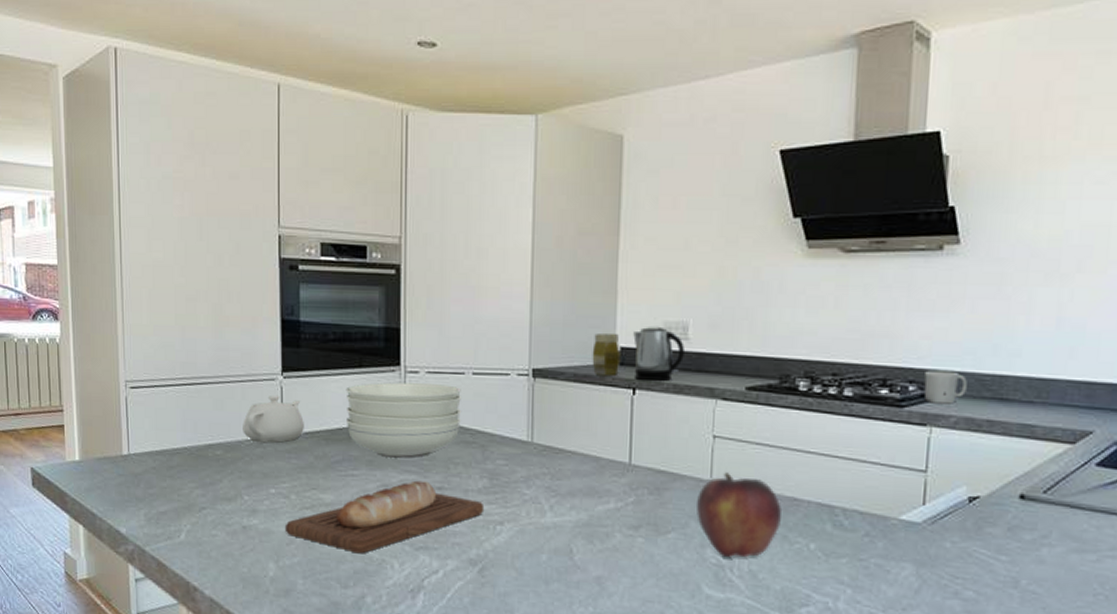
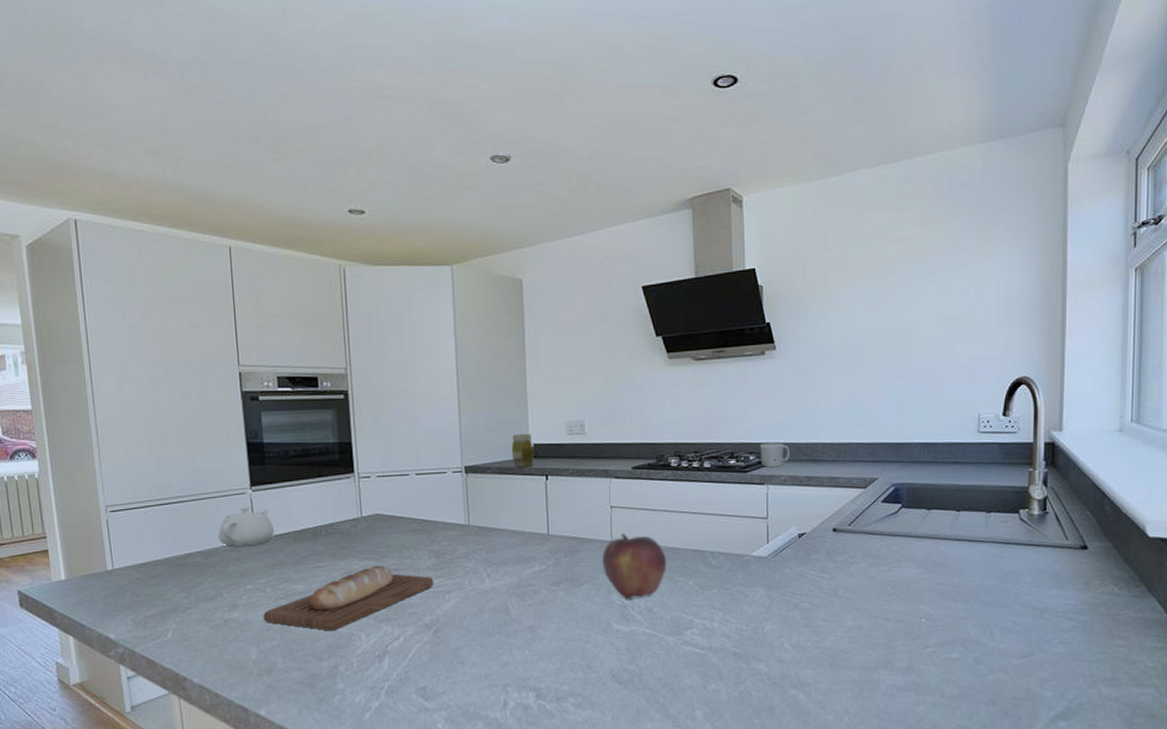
bowl: present [345,382,461,459] -> none [308,485,409,549]
kettle: present [633,326,684,382] -> none [543,425,583,469]

